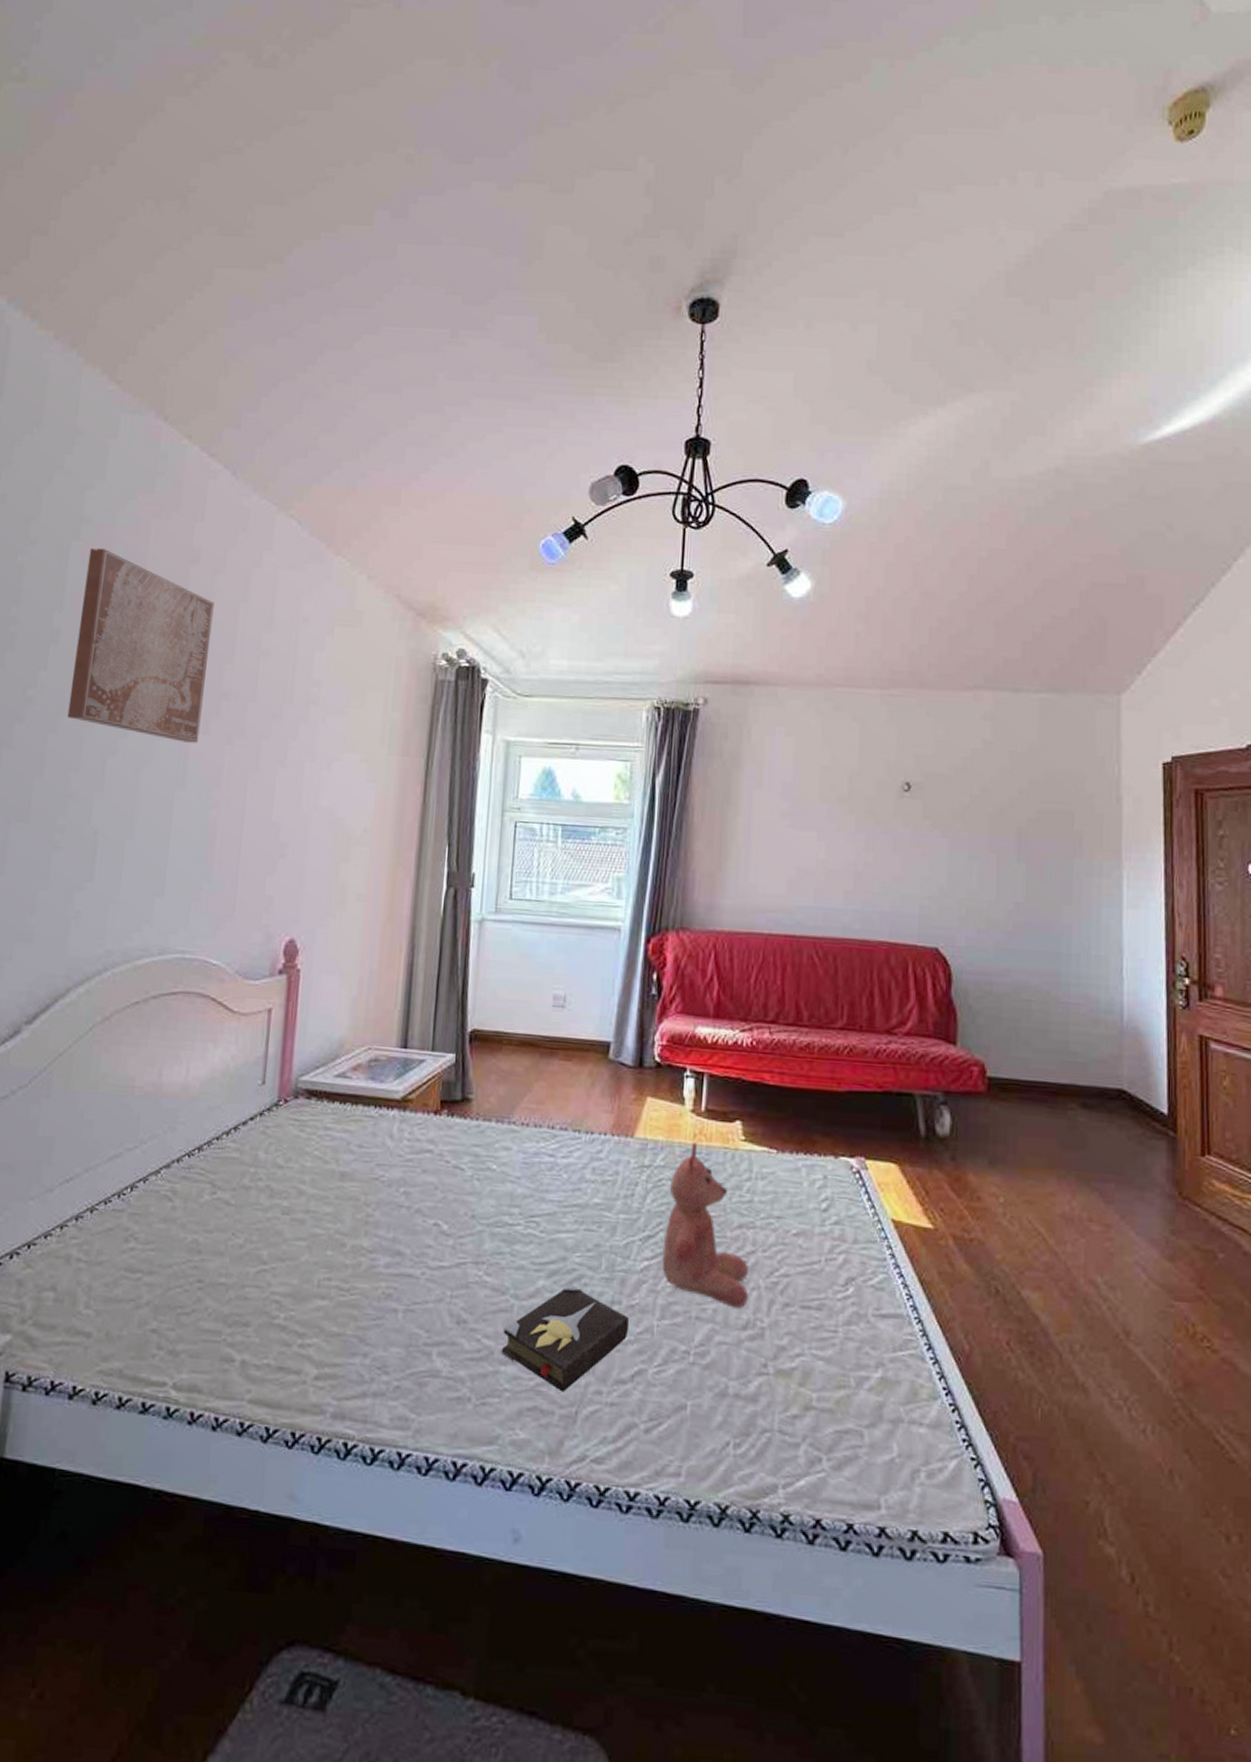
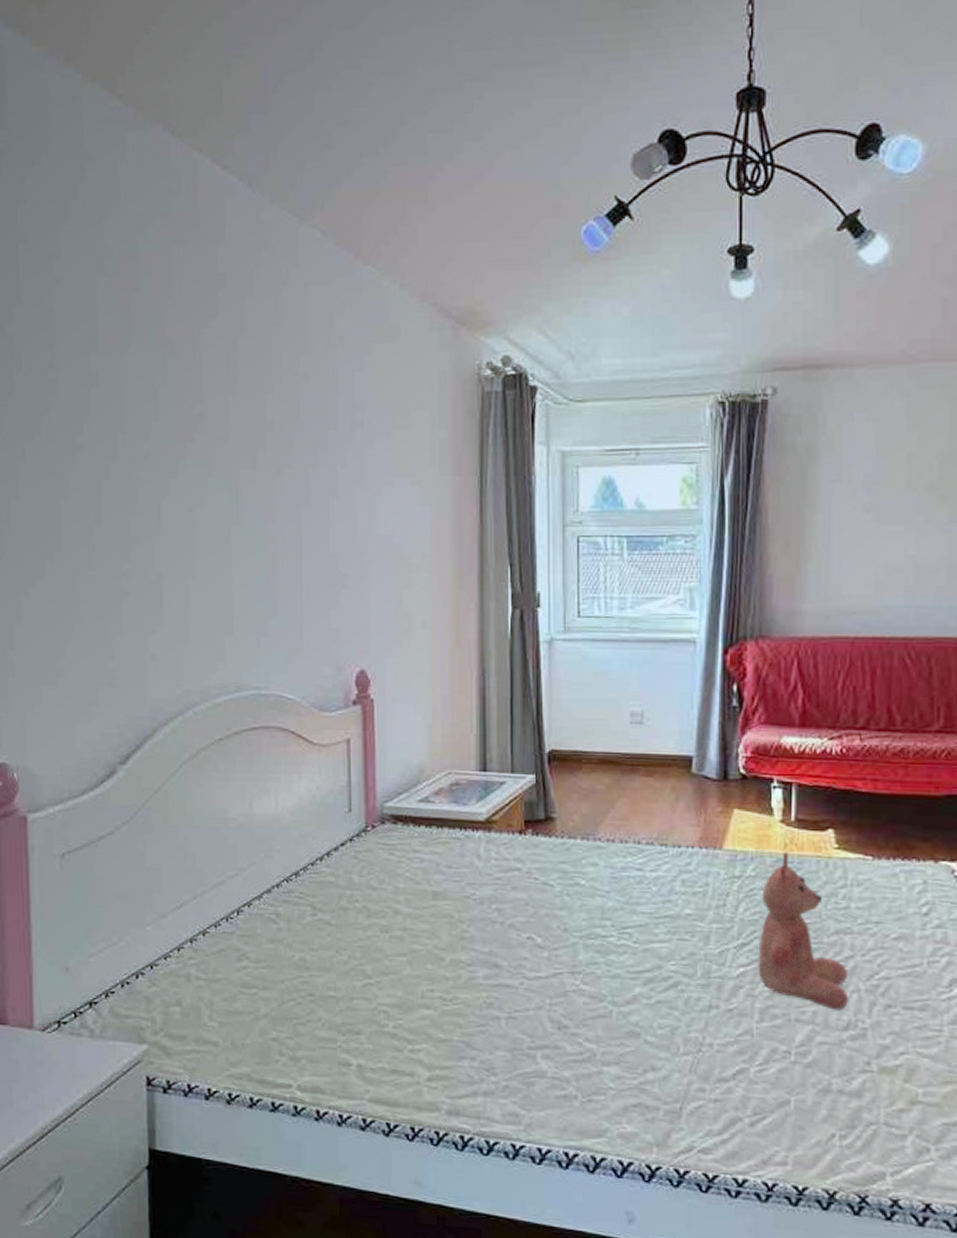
wall art: present [67,548,214,743] -> none [115,281,248,478]
hardback book: present [501,1283,630,1392] -> none [603,989,729,1090]

